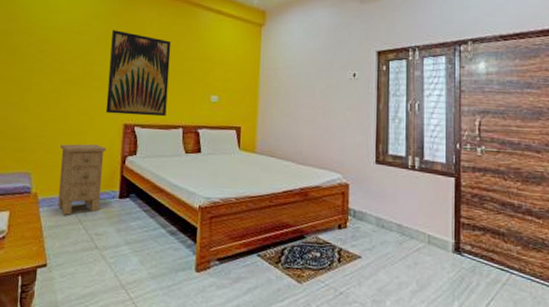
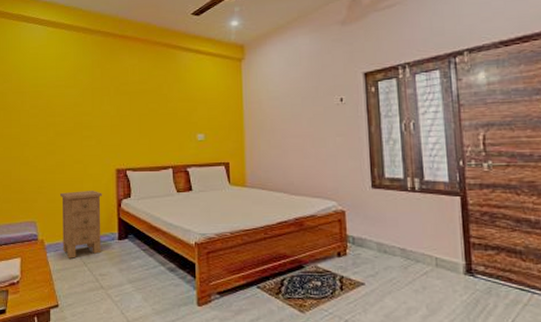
wall art: present [105,30,171,117] -> none [97,80,155,160]

